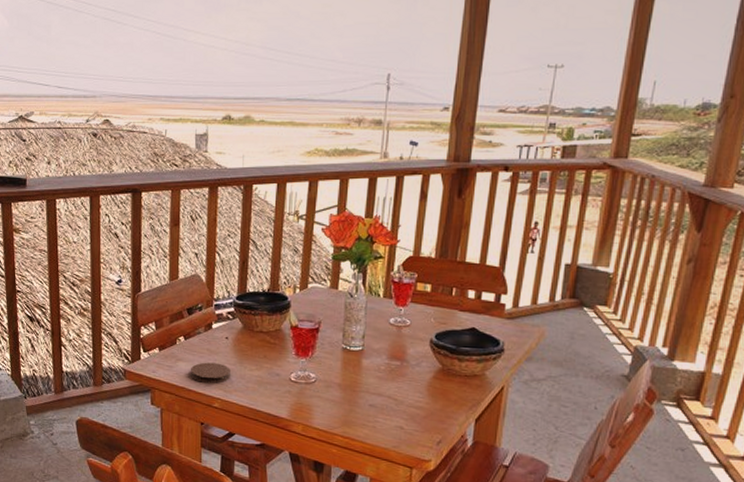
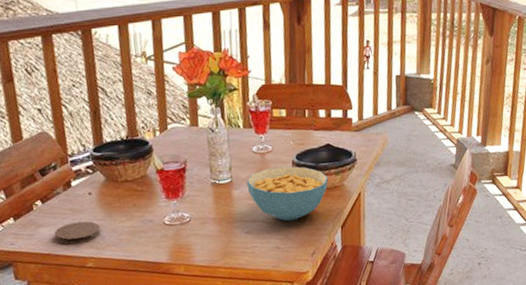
cereal bowl: none [378,343,469,403] -> present [246,166,329,222]

